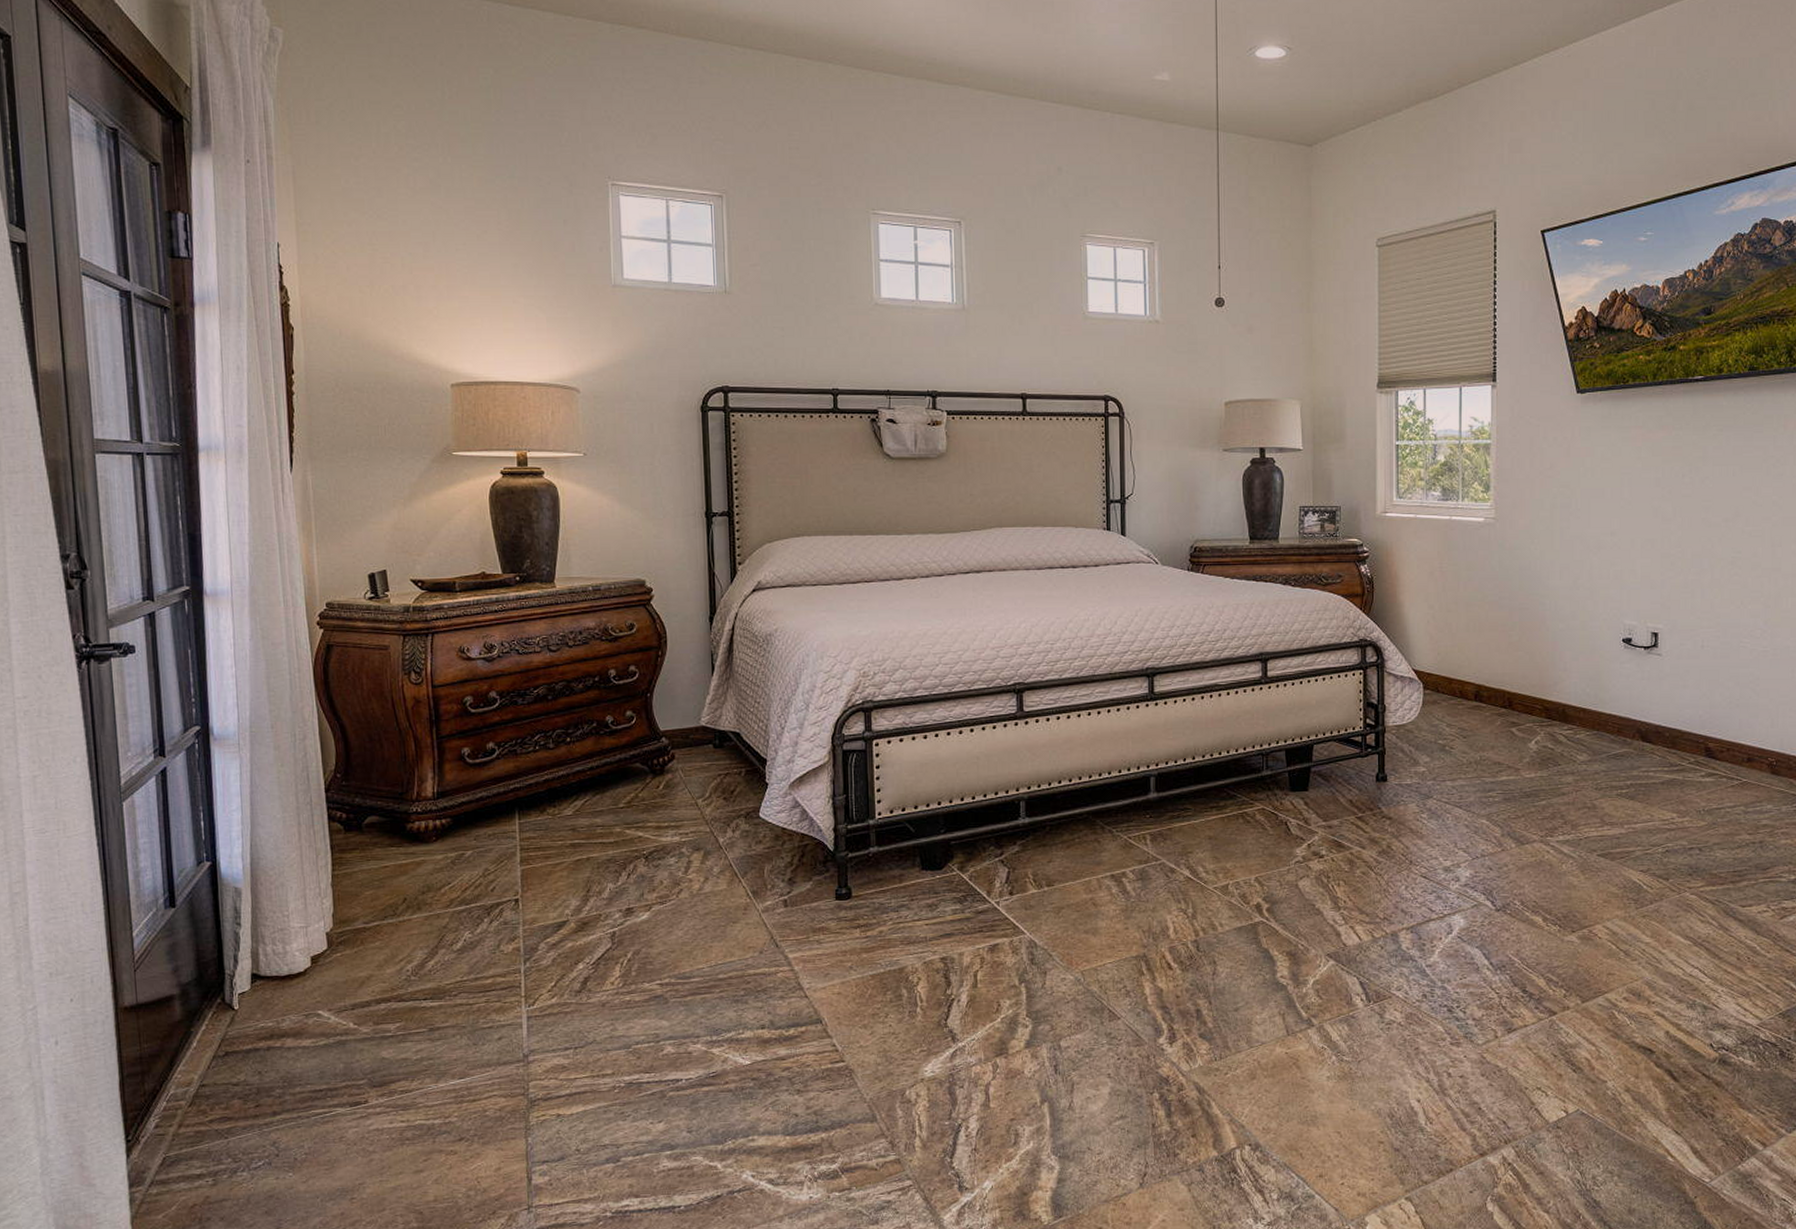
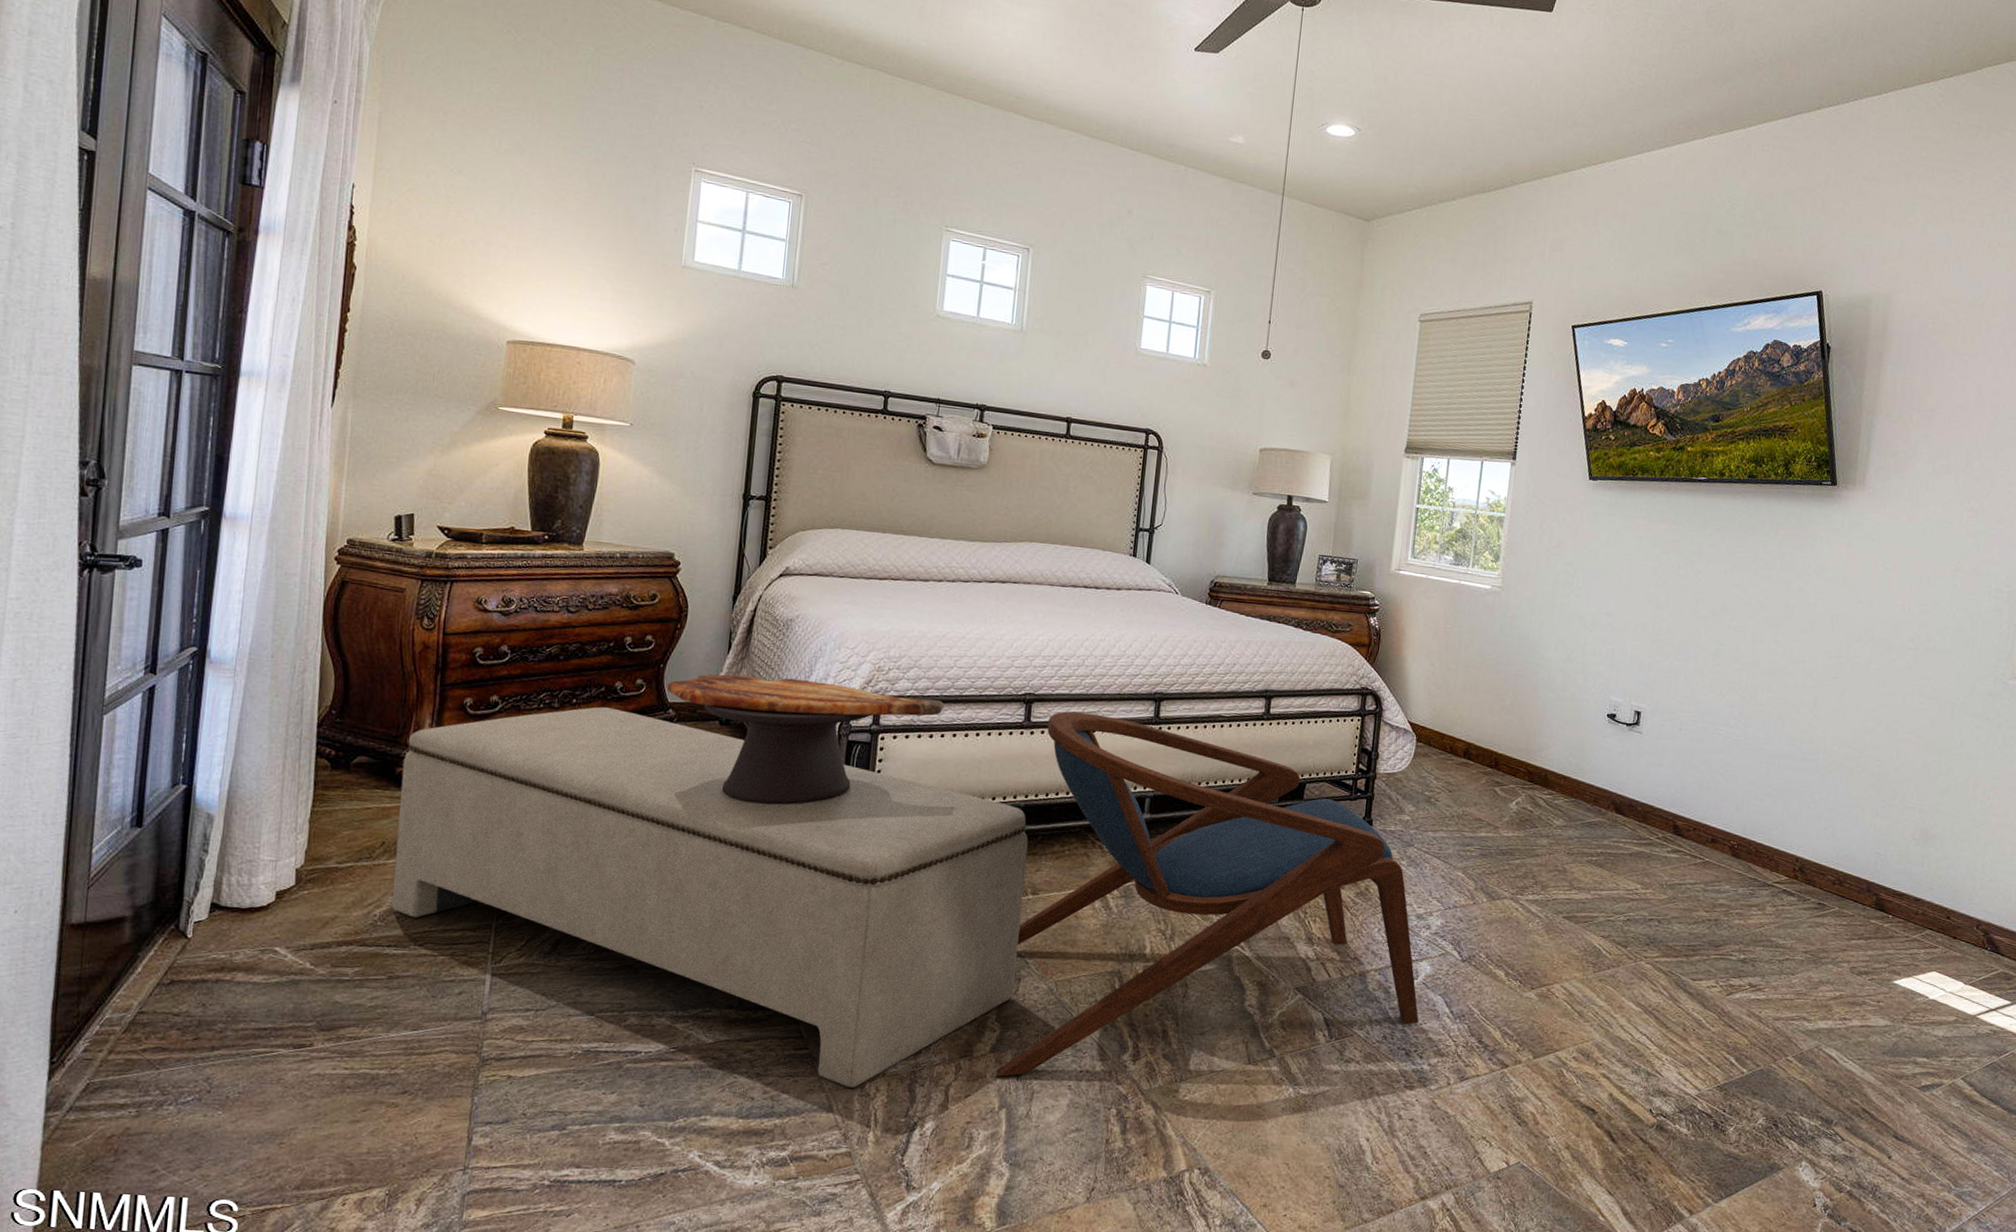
bench: none [412,742,1042,1096] -> present [391,707,1029,1088]
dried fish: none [657,693,935,823] -> present [667,674,945,805]
armchair: none [1034,696,1458,1071] -> present [997,711,1419,1077]

